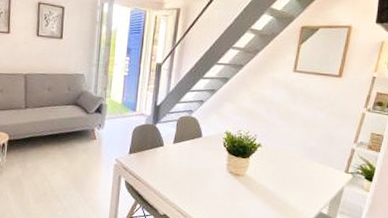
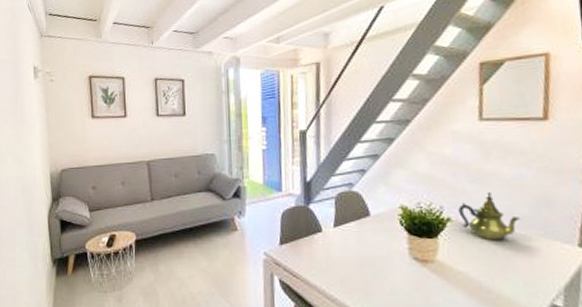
teapot: none [267,127,309,164] -> present [458,192,520,241]

